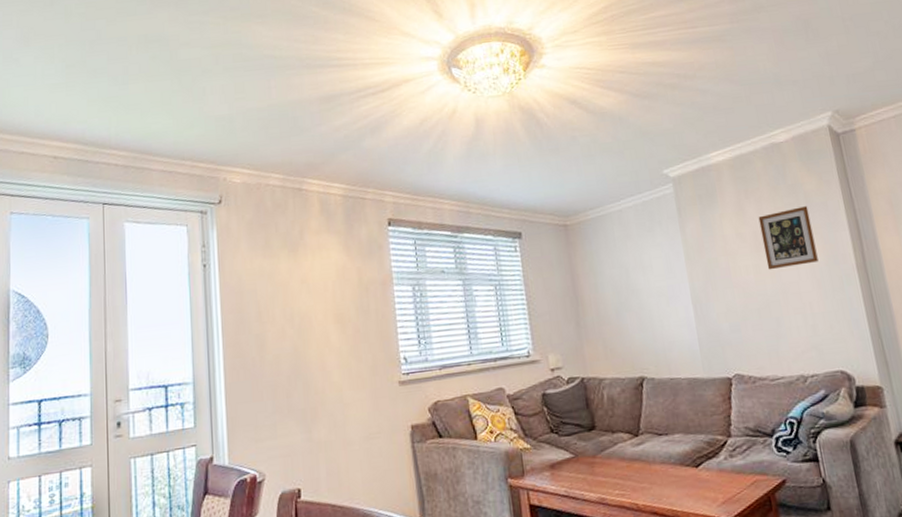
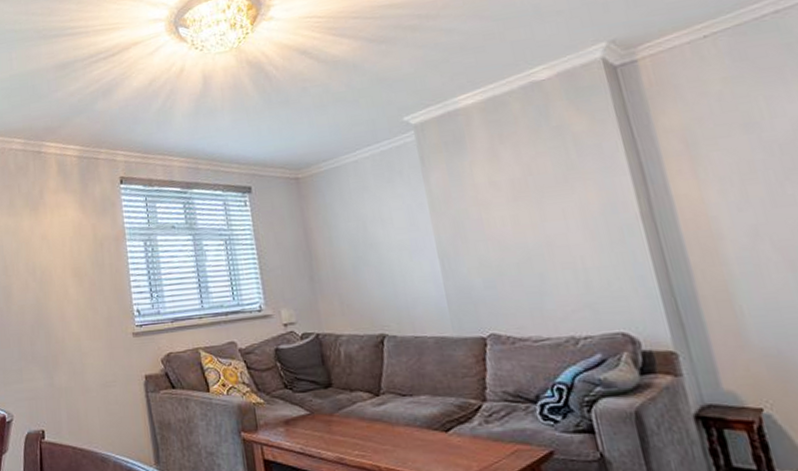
picture frame: present [758,206,819,270] -> none [516,149,592,221]

